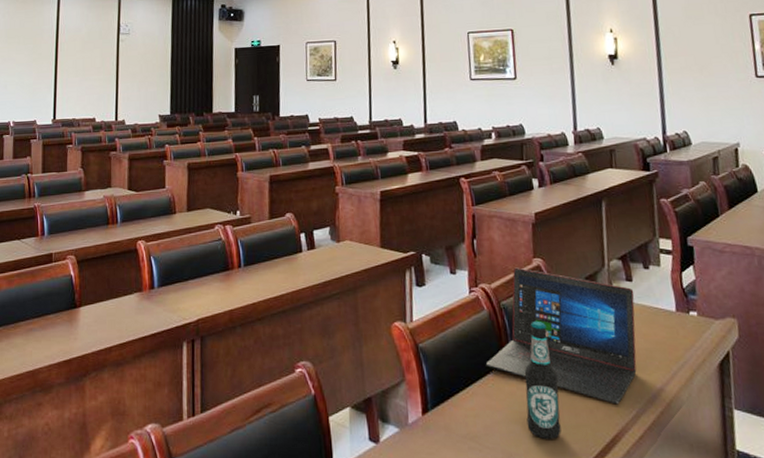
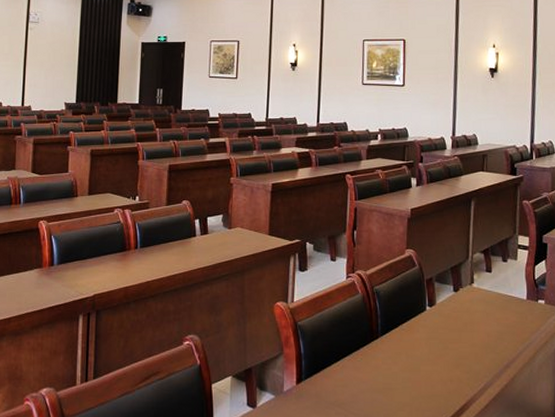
laptop: present [485,267,637,405] -> none [356,257,492,378]
bottle: present [524,320,561,440] -> none [388,304,419,408]

